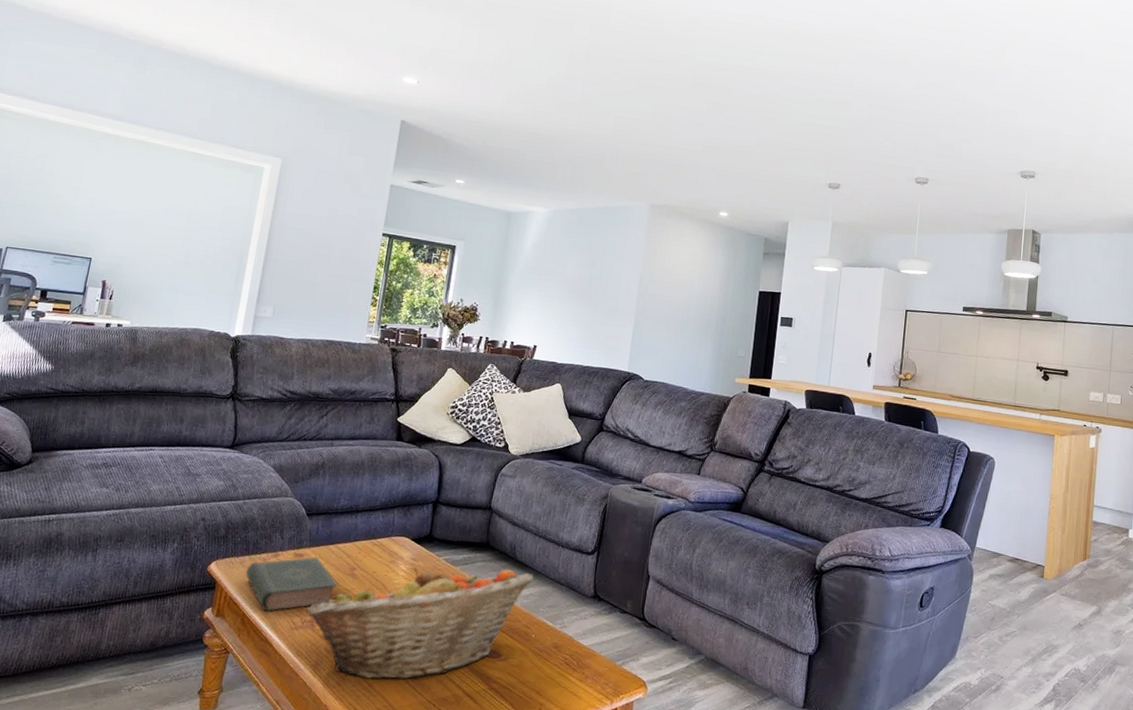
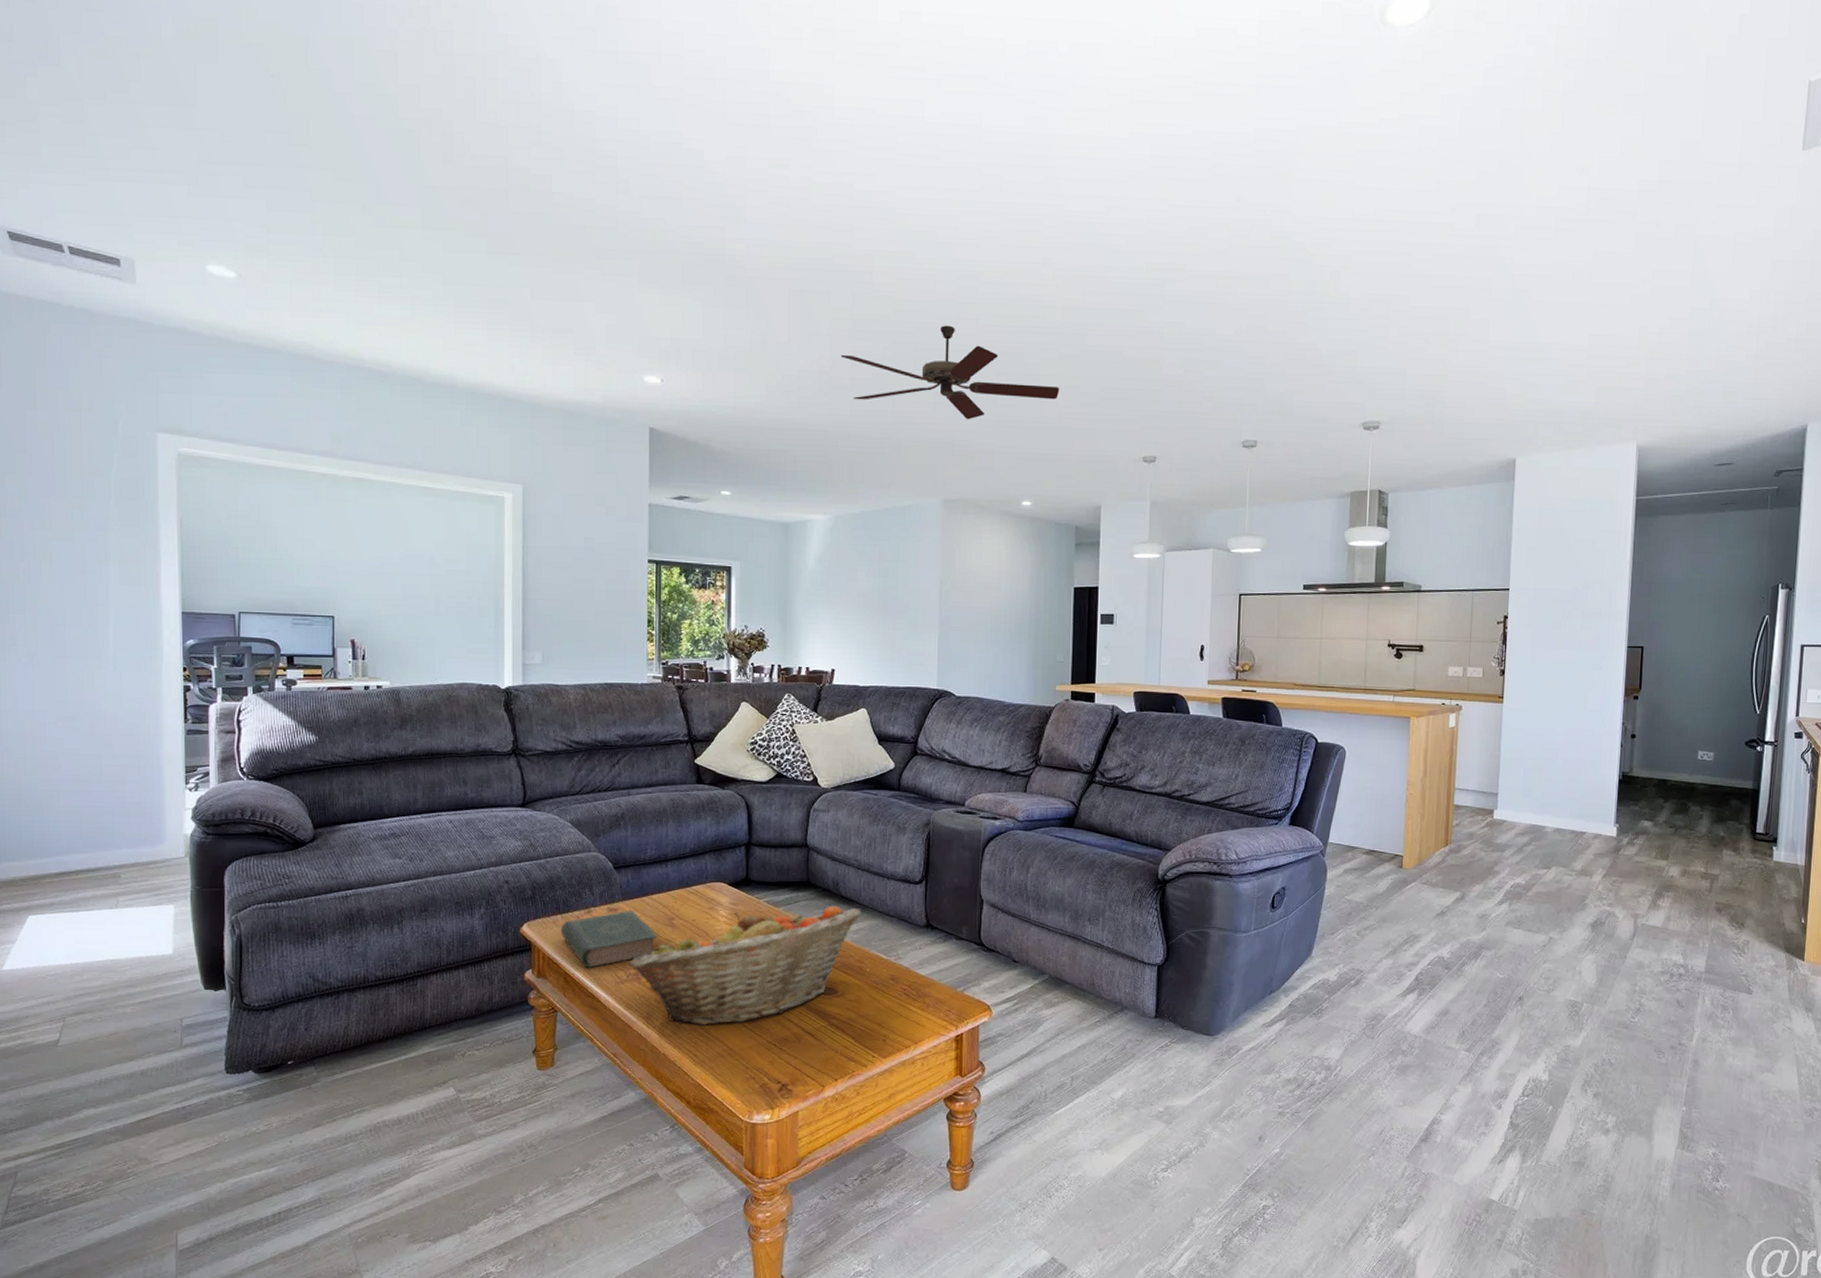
ceiling fan: none [575,58,761,139] -> present [840,325,1060,420]

